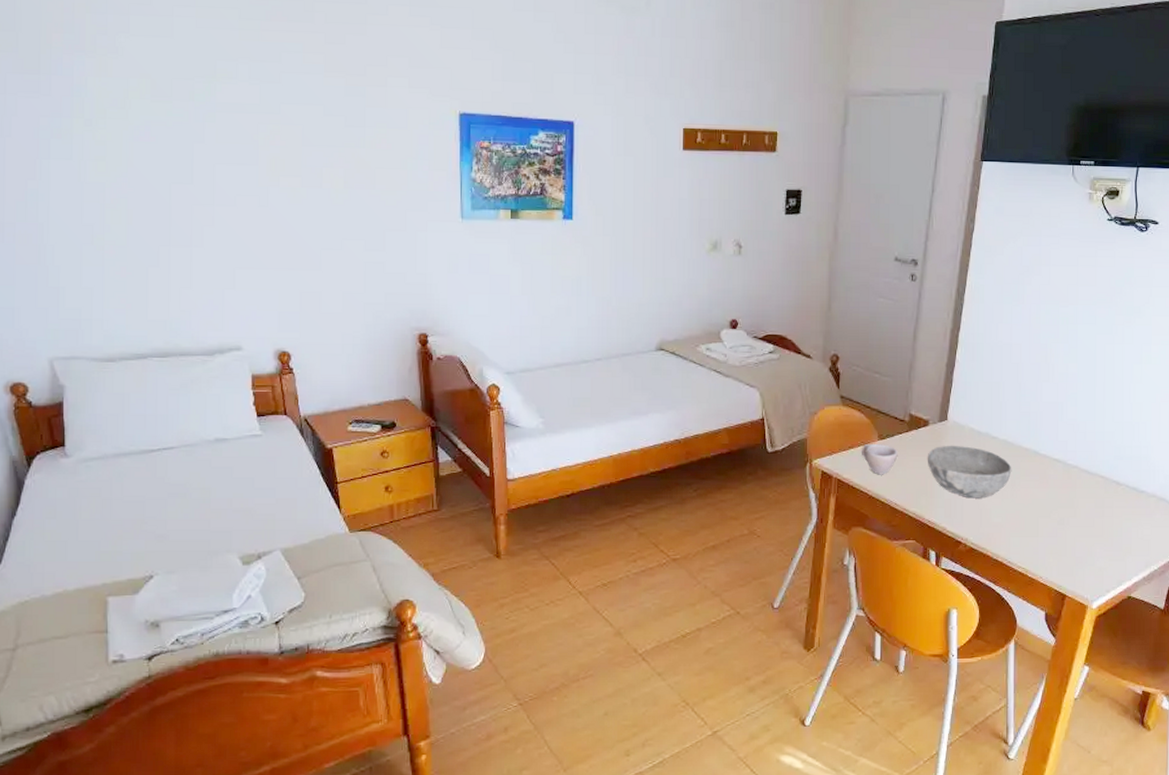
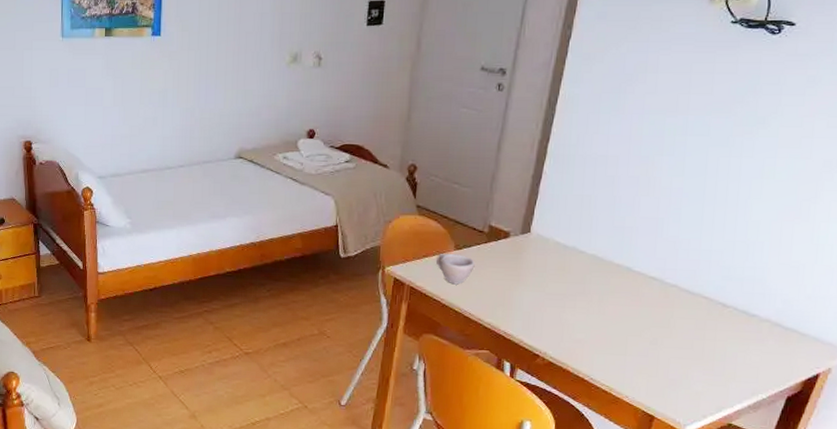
bowl: present [927,446,1012,499] -> none [506,258,601,313]

